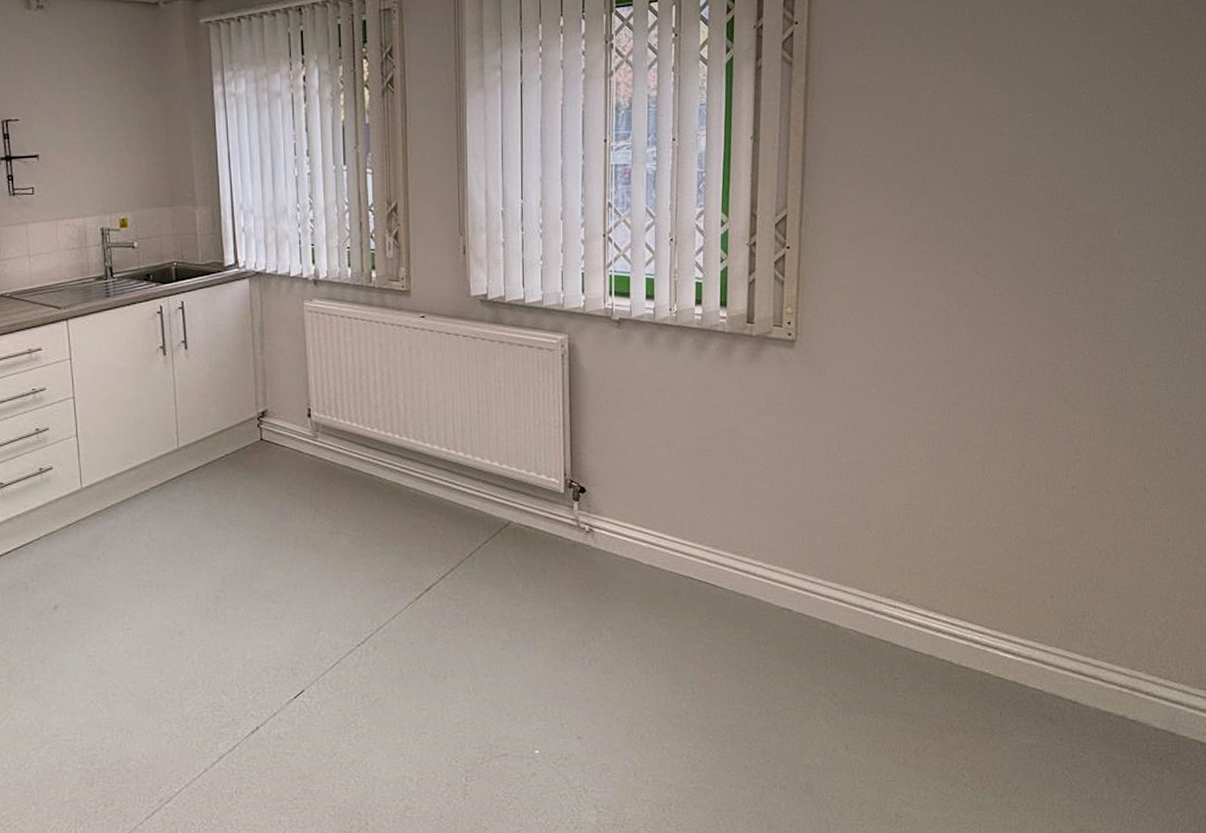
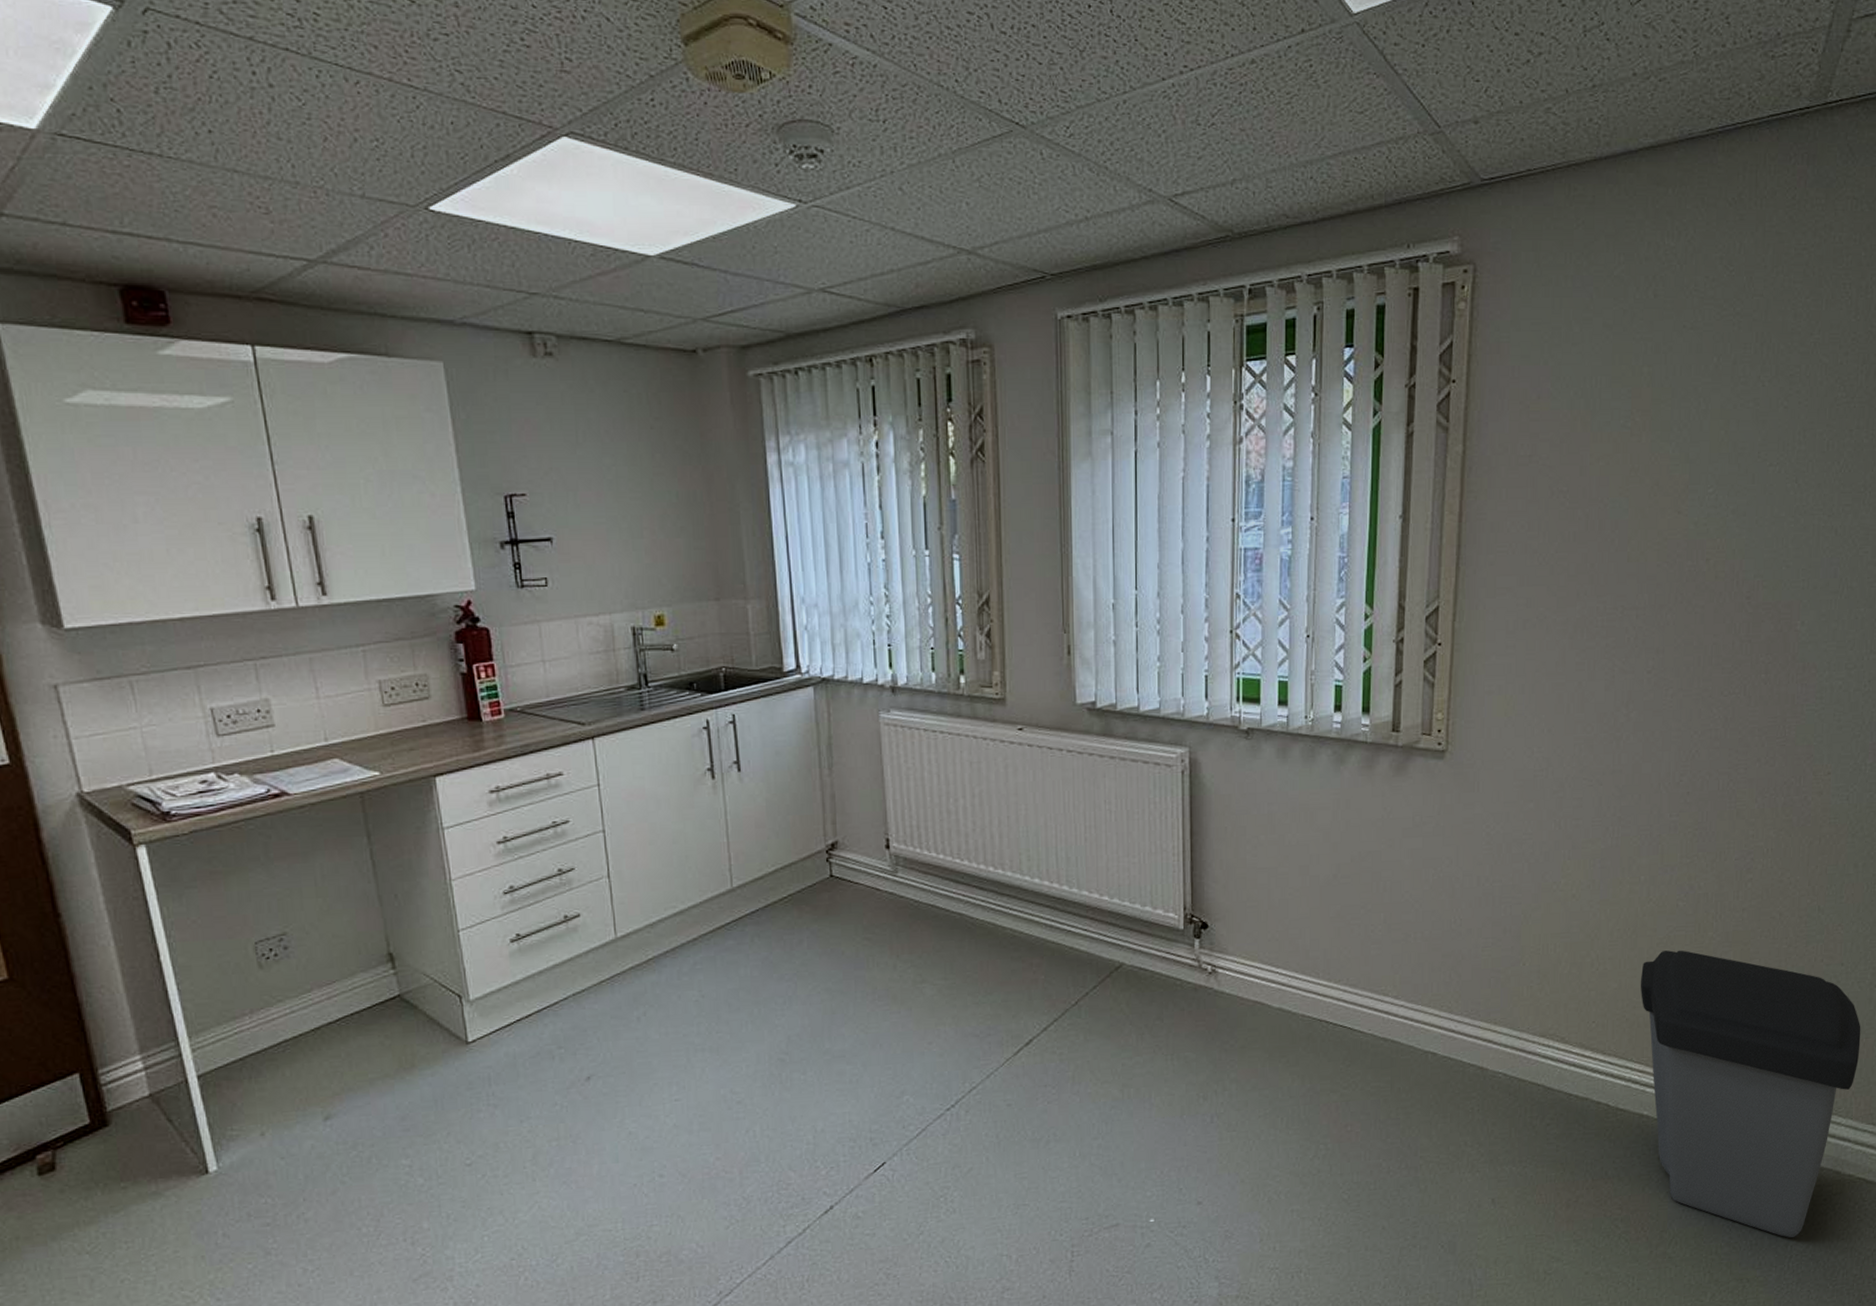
trash can: none [978,522,1189,793] -> present [1640,950,1861,1238]

